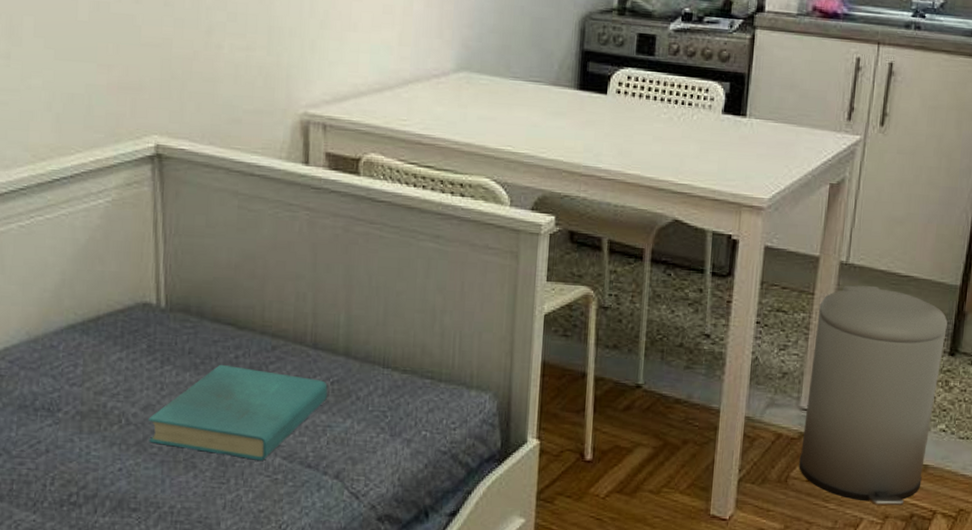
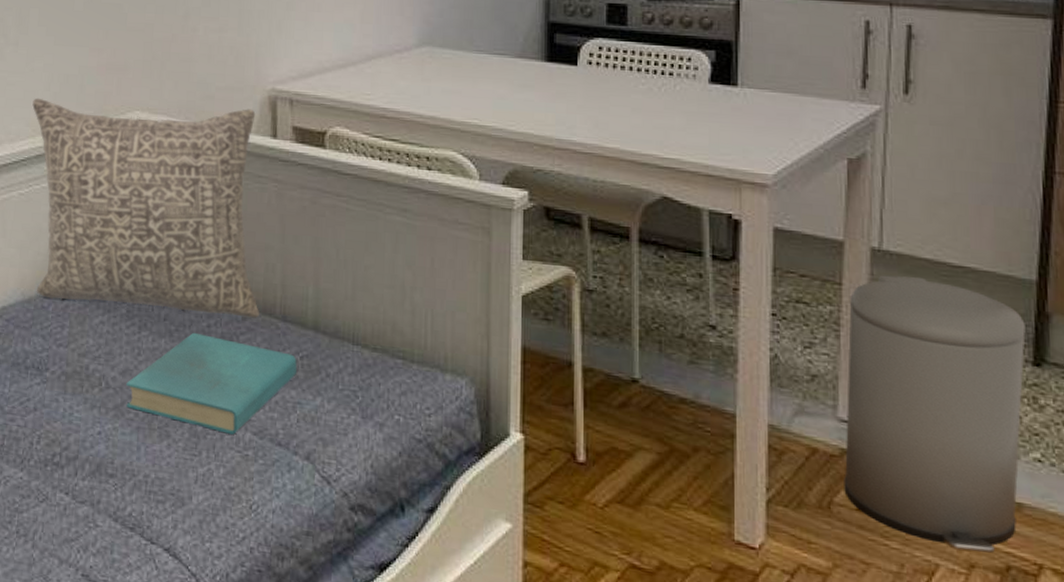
pillow: none [31,119,291,347] -> present [32,98,260,318]

